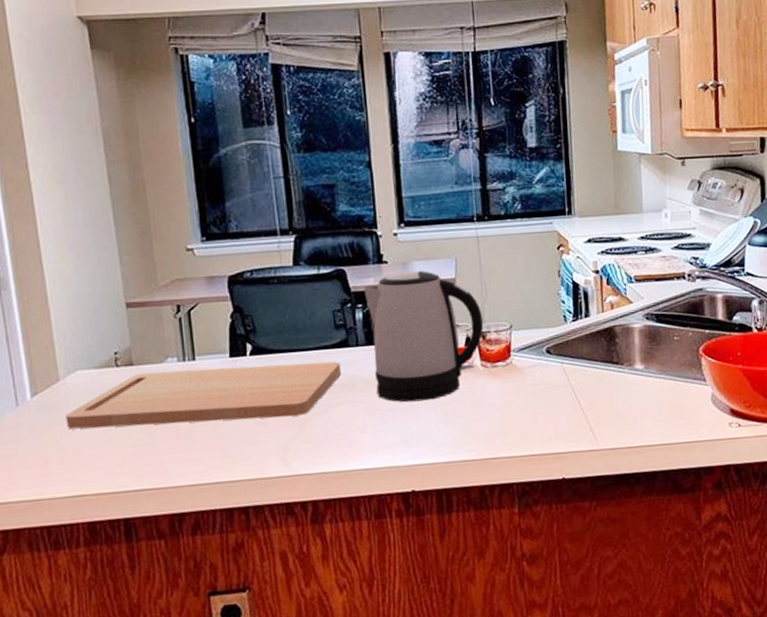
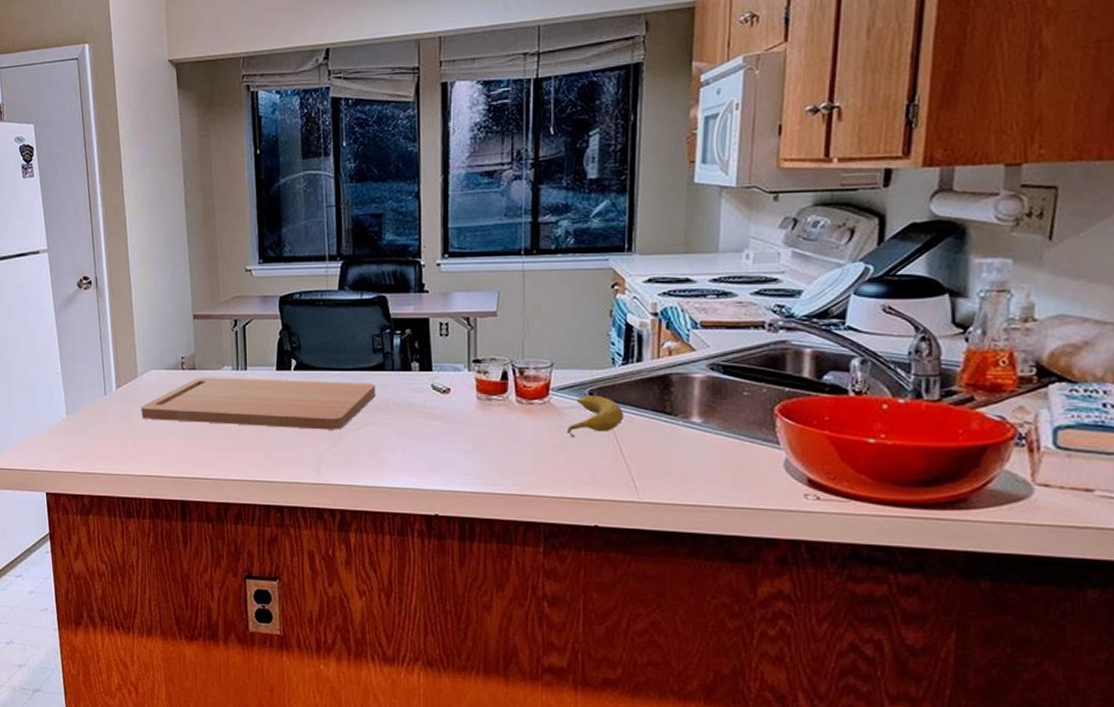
kettle: present [363,270,484,403] -> none [403,301,523,430]
fruit: none [529,352,579,395] -> present [566,395,624,437]

